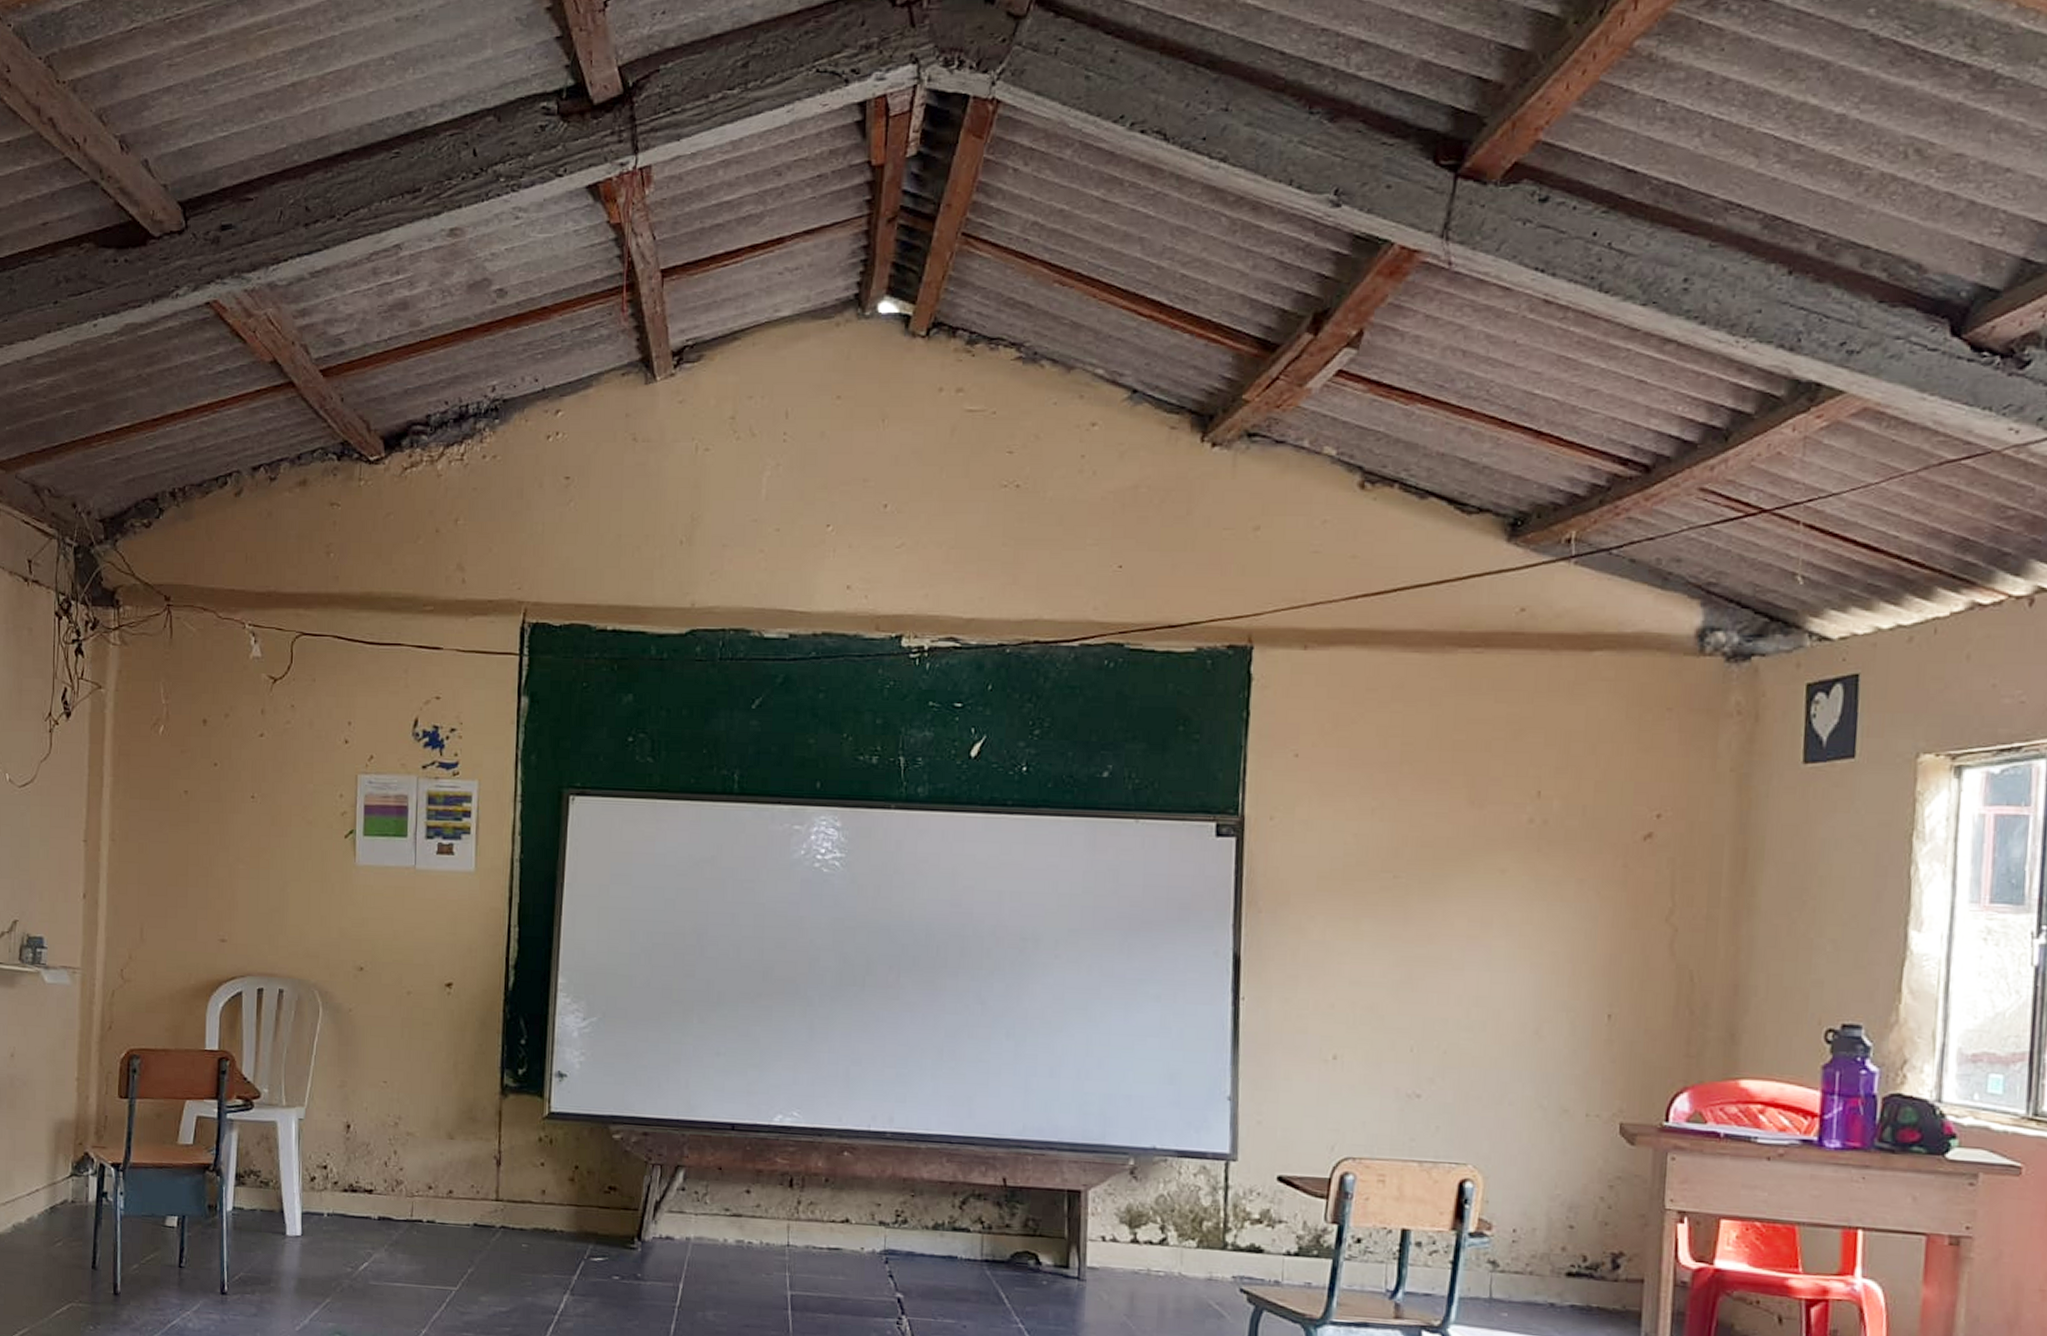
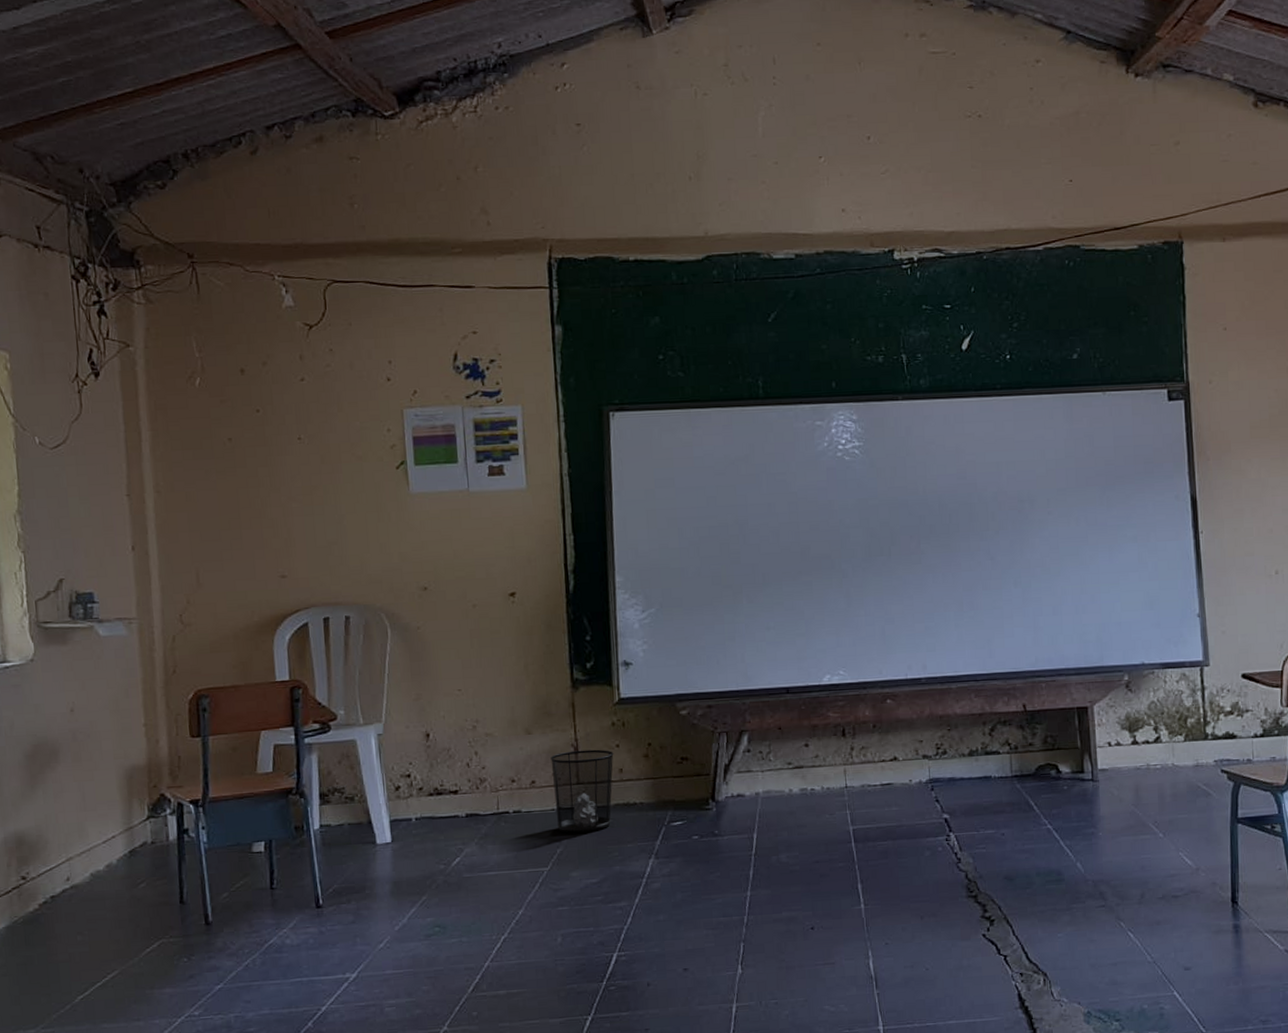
waste bin: none [471,1163,538,1255] -> present [550,749,614,833]

